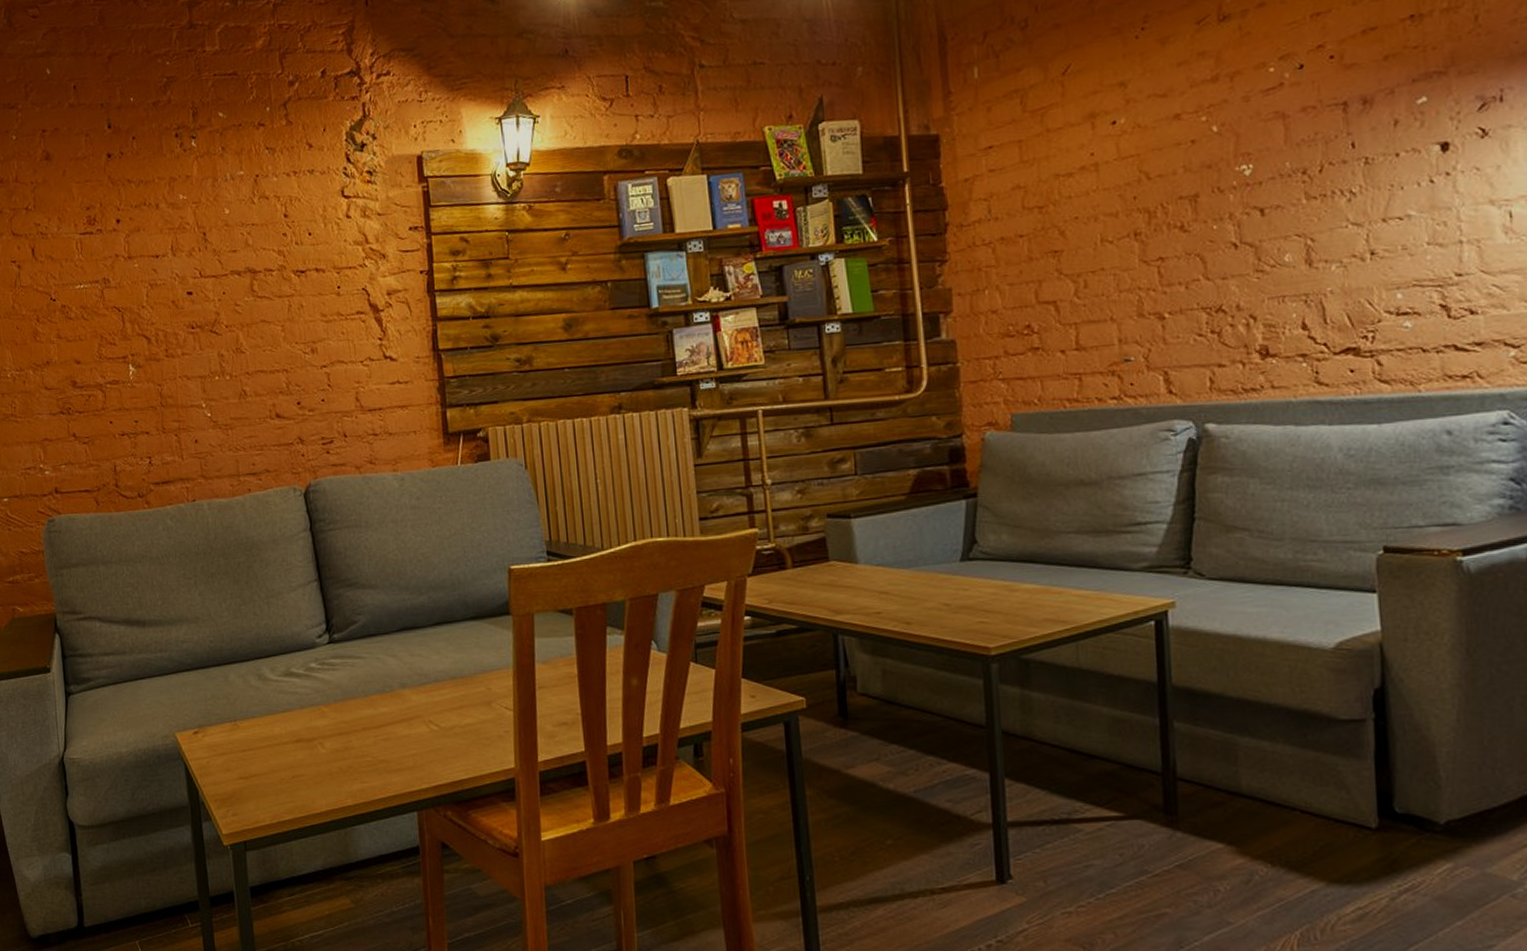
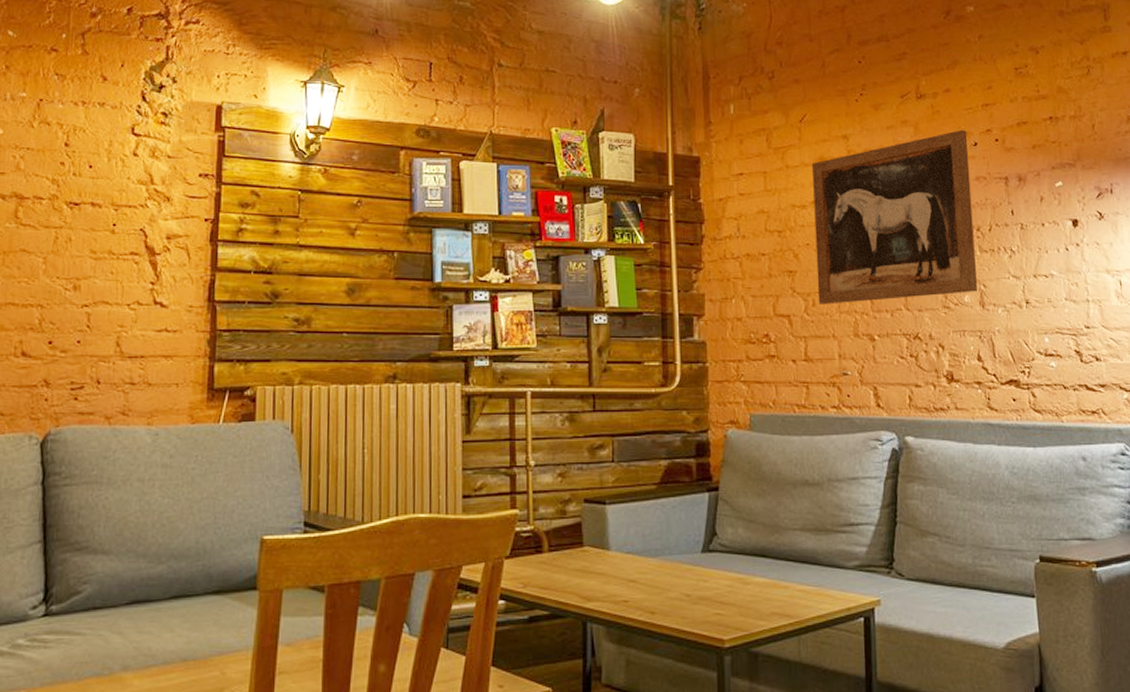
wall art: none [1080,51,1302,285] -> present [812,130,977,305]

